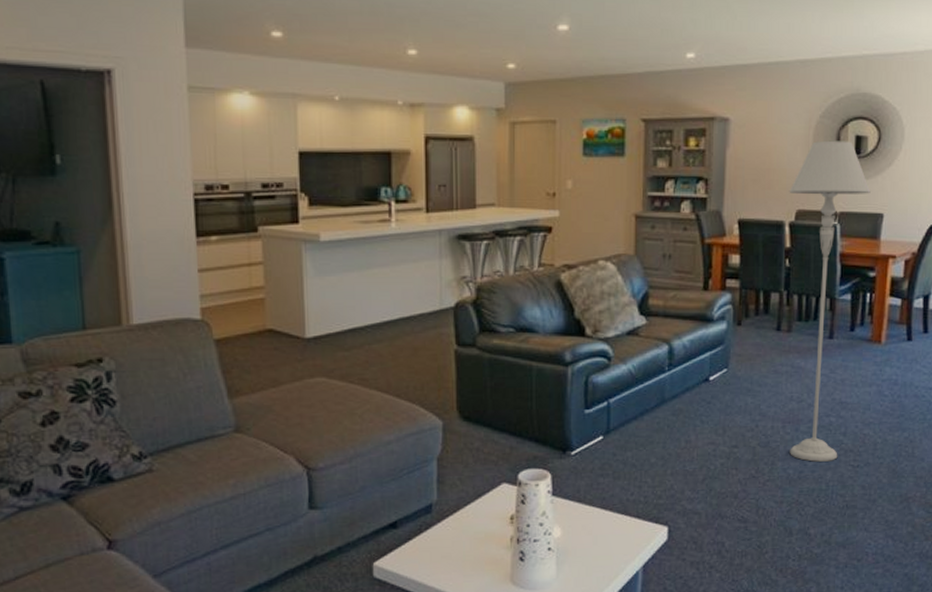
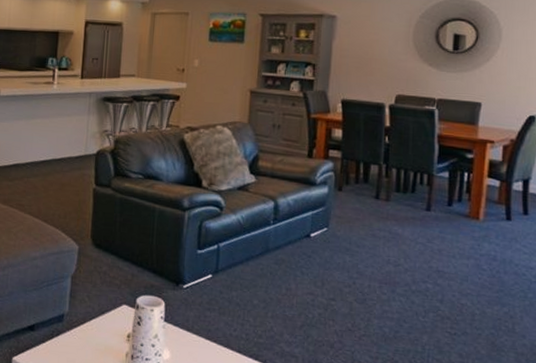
floor lamp: present [789,140,871,462] -> none [386,37,469,326]

